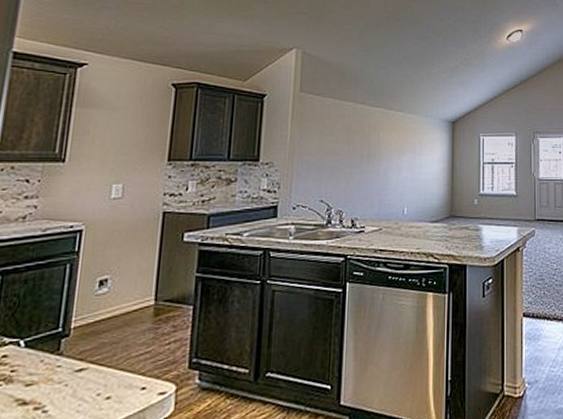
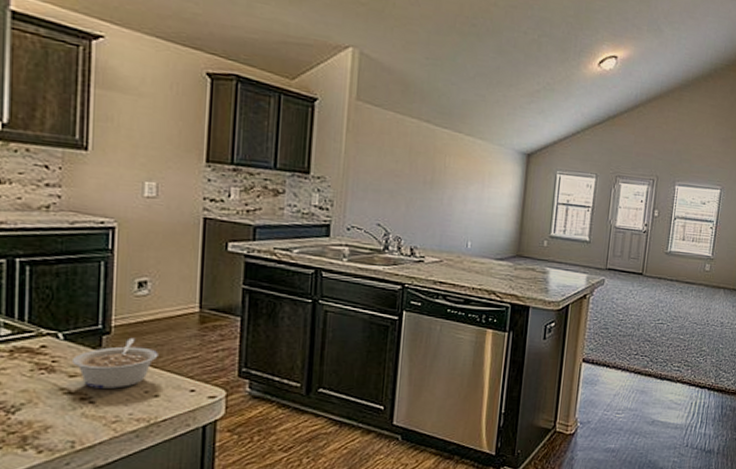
legume: none [29,338,113,396] -> present [71,337,159,389]

